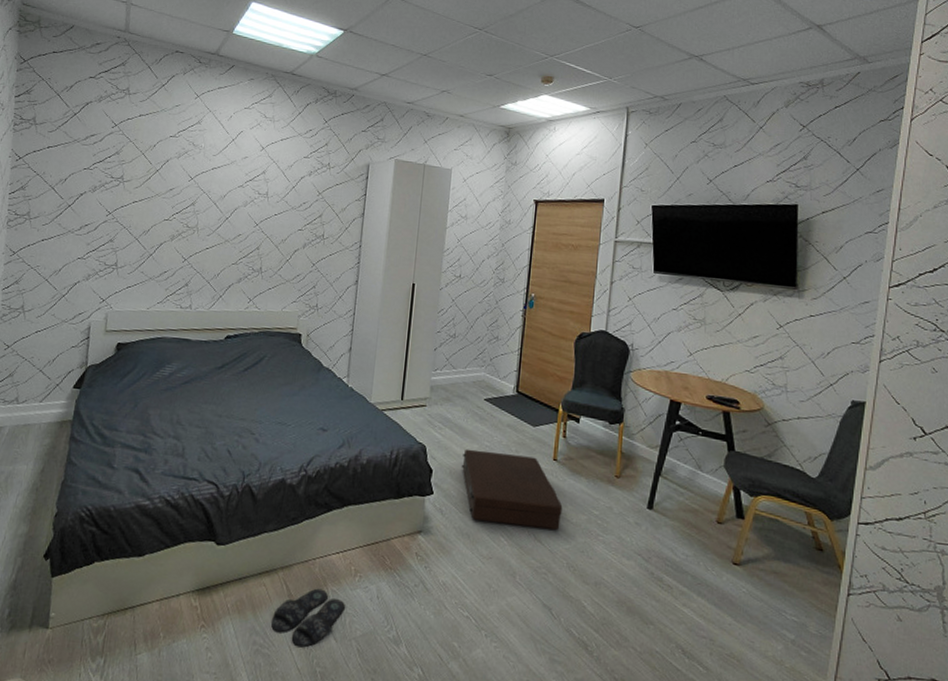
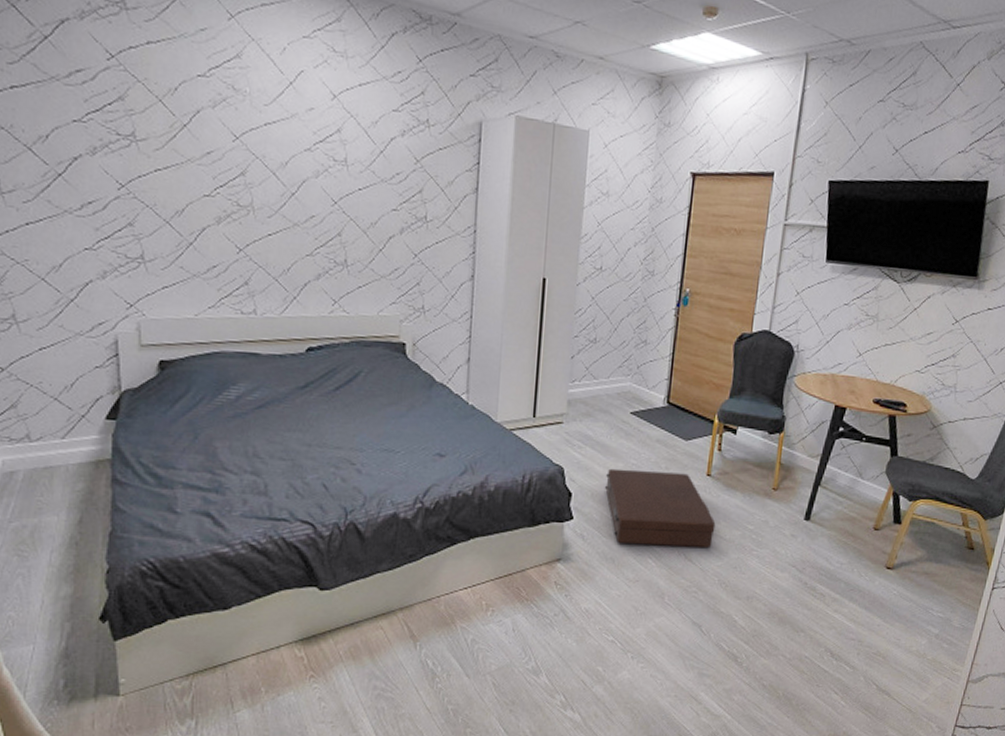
slippers: present [271,588,345,648] -> none [393,626,477,687]

